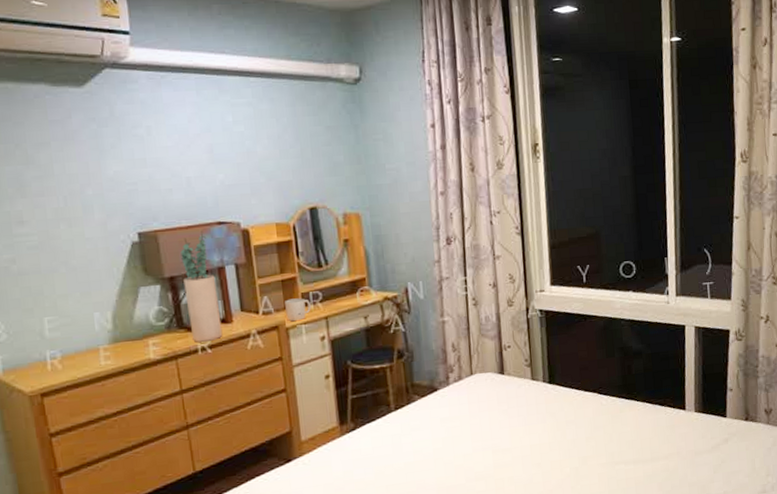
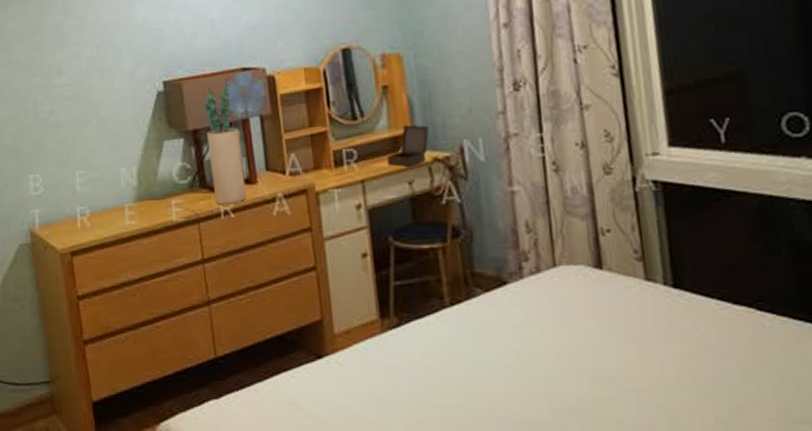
mug: present [285,298,311,322] -> none [314,156,345,185]
jewelry box: none [347,271,382,305] -> present [386,124,430,167]

